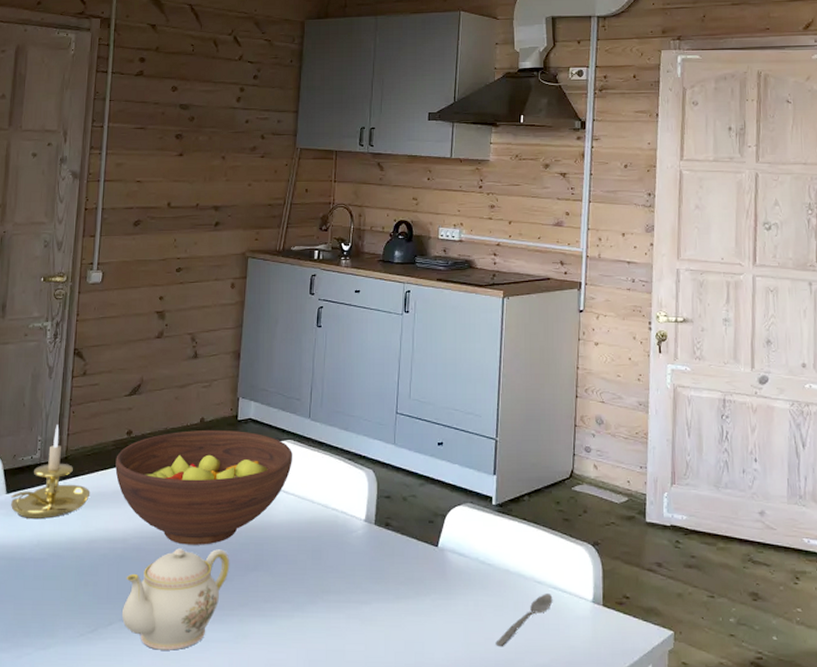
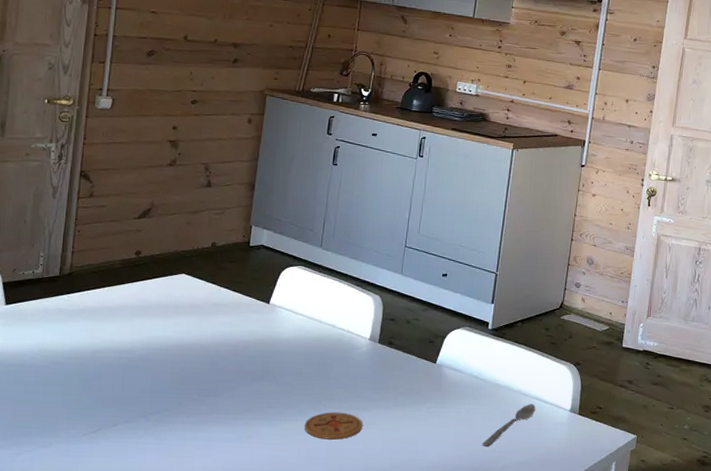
candle holder: present [10,425,90,519] -> none [10,242,96,329]
fruit bowl: present [115,429,292,545] -> none [122,253,303,357]
teapot: present [121,549,230,650] -> none [126,359,237,449]
coaster: none [301,606,364,639] -> present [304,412,363,440]

